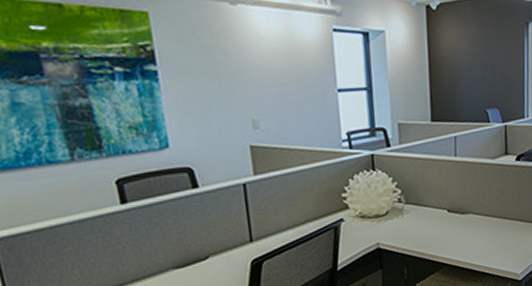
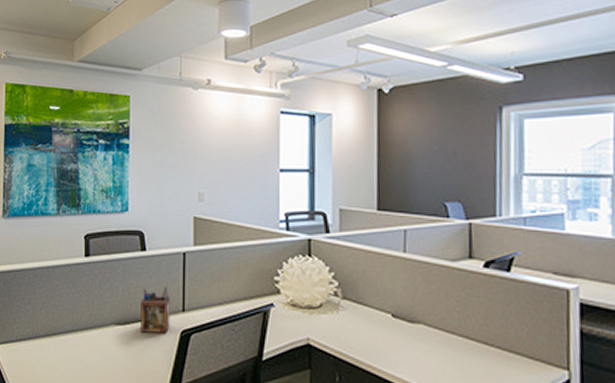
desk organizer: none [201,221,239,270] -> present [140,287,170,333]

